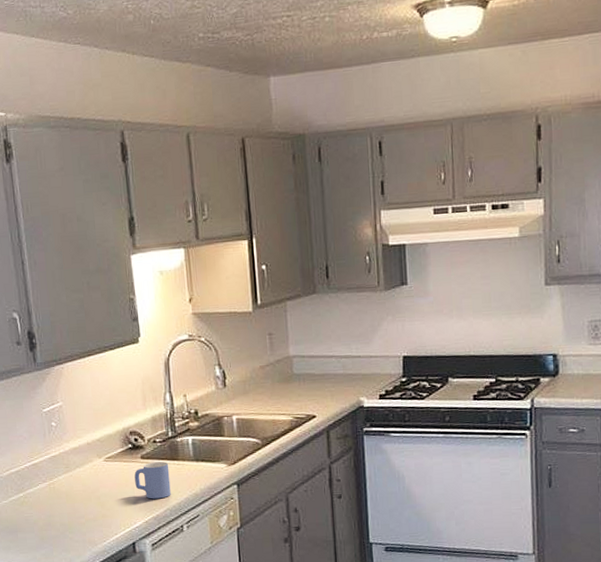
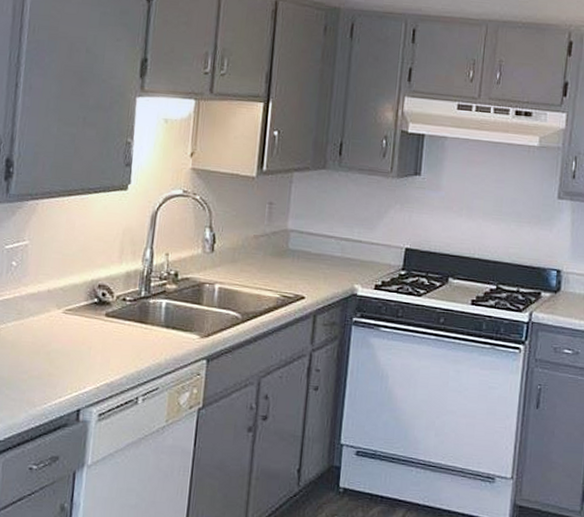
mug: present [134,461,171,499] -> none [93,321,135,364]

